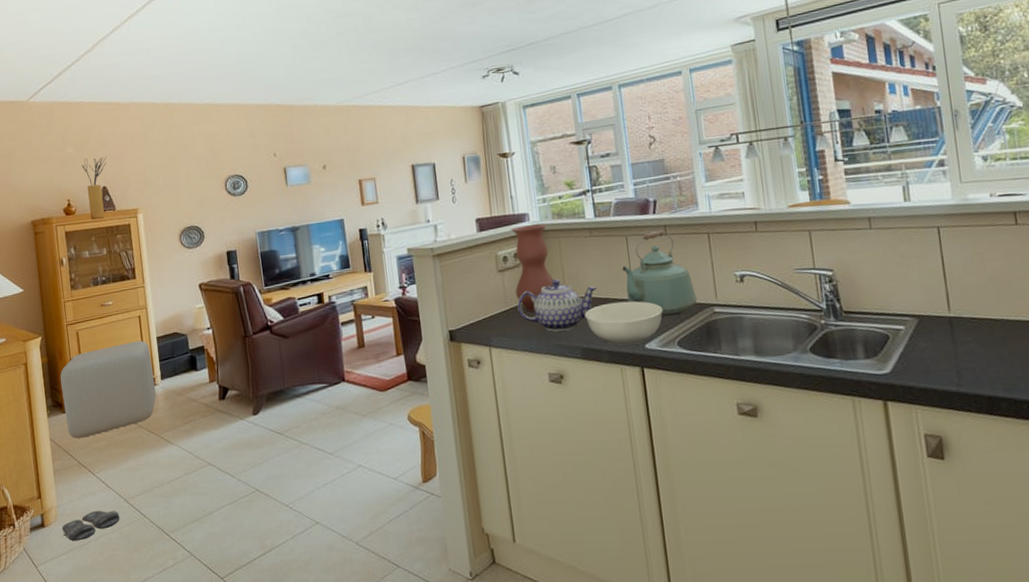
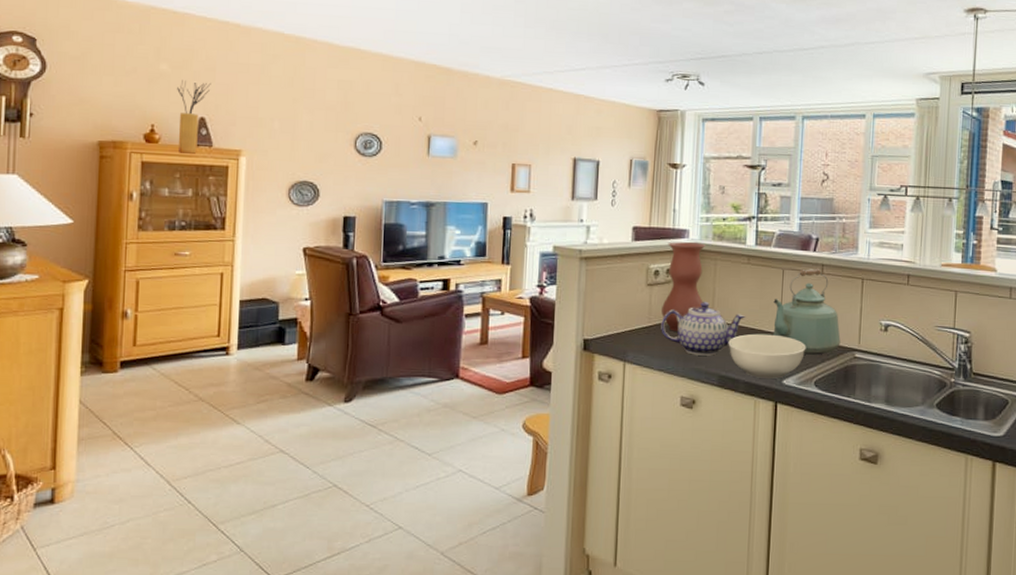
pouf: present [60,340,157,439] -> none [105,301,229,405]
slippers: present [62,510,120,540] -> none [77,490,157,522]

